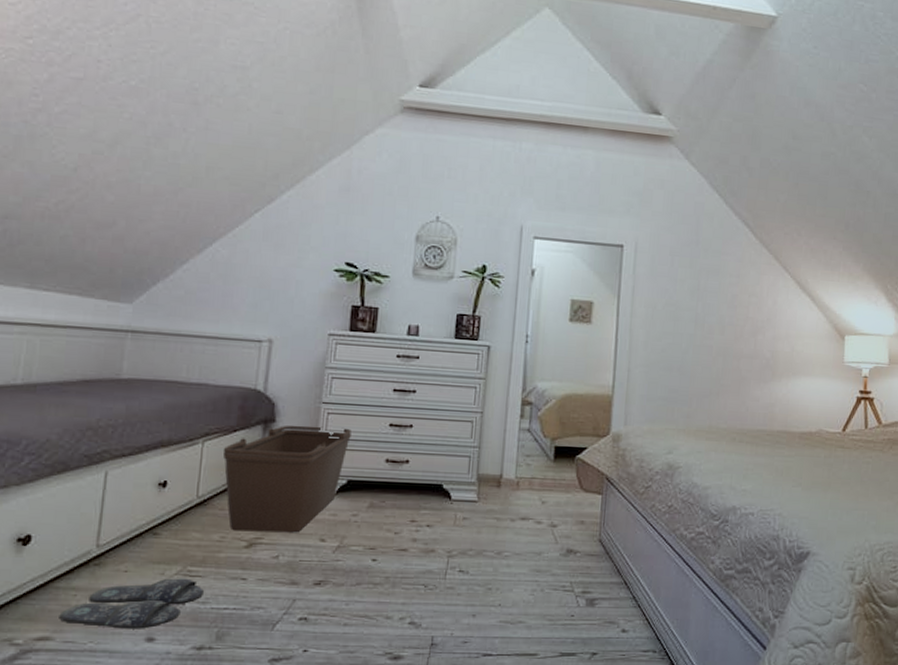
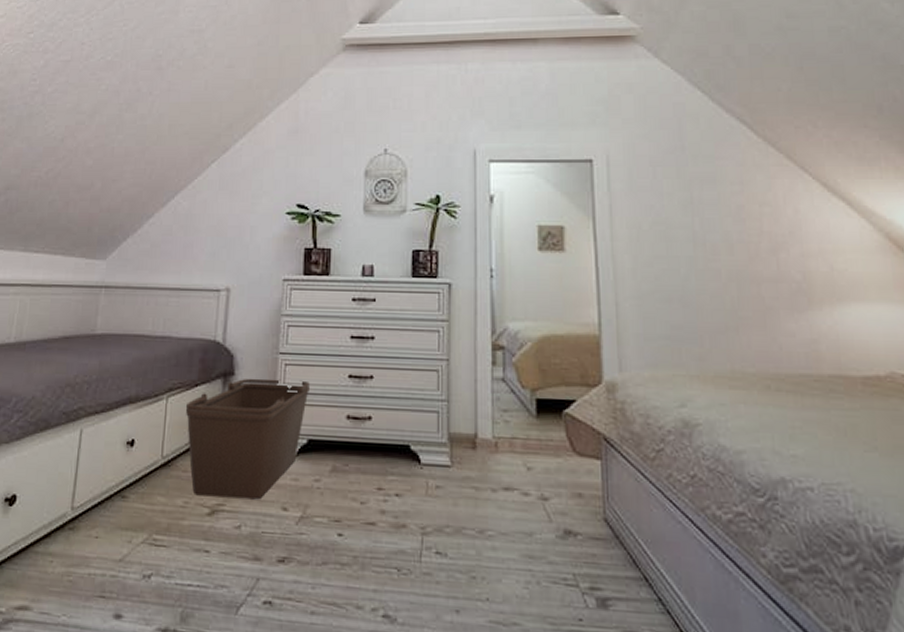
slippers: present [59,578,204,629] -> none [37,546,168,604]

